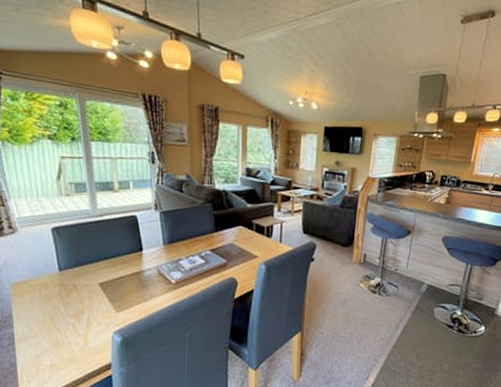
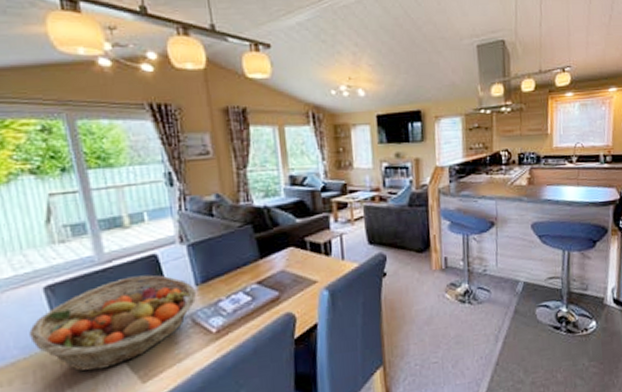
fruit basket: none [39,230,164,297] -> present [29,275,197,372]

